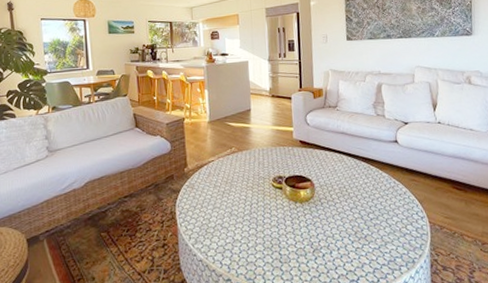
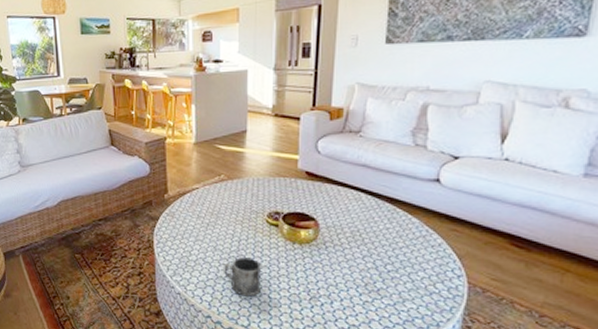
mug: none [239,219,272,256] -> present [224,257,261,297]

